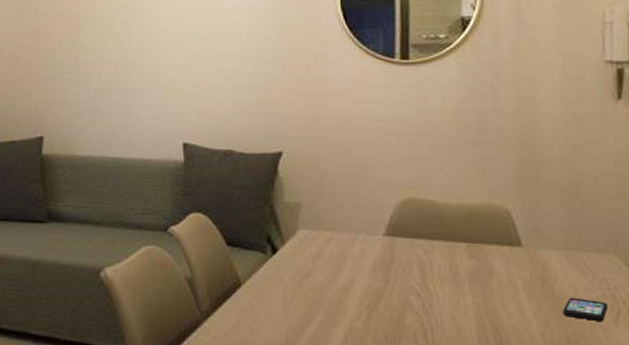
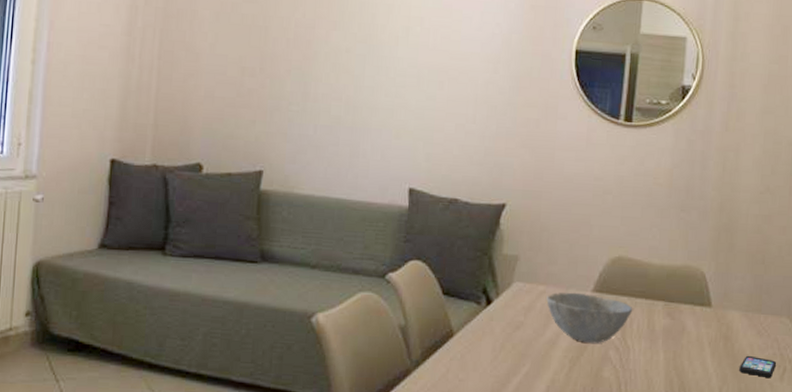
bowl: none [335,237,432,289] -> present [546,292,633,343]

